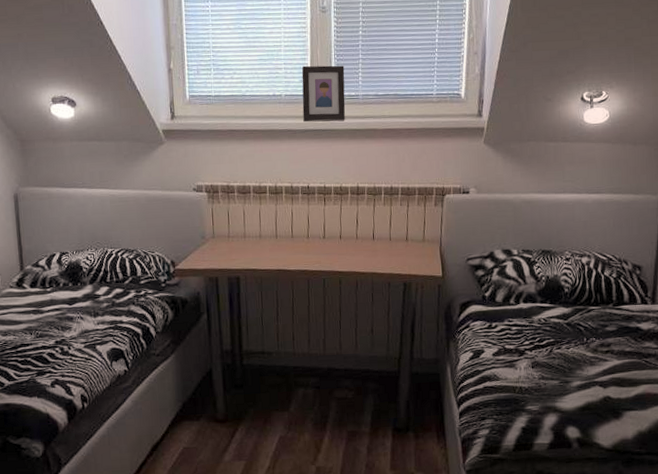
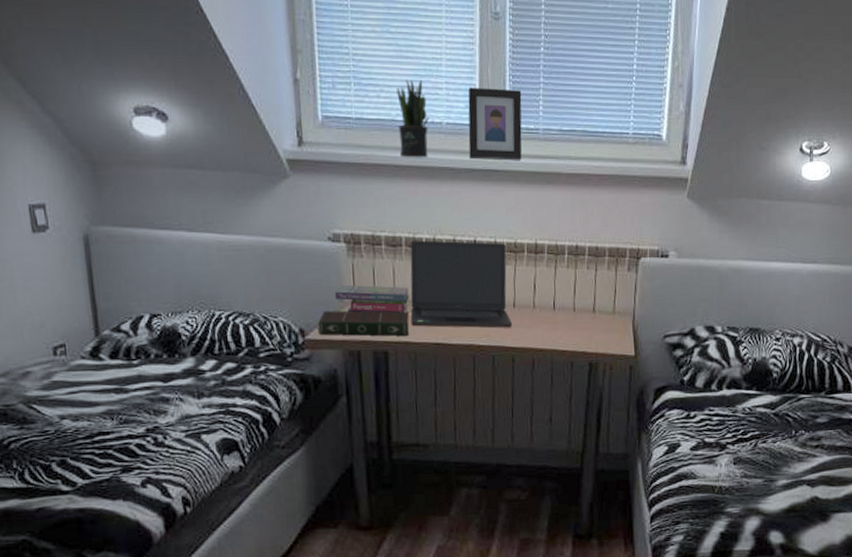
book: none [185,245,257,266] -> present [318,310,410,336]
books: none [198,225,256,247] -> present [334,284,409,314]
potted plant: none [246,63,271,124] -> present [397,80,429,158]
laptop: none [257,187,340,257] -> present [410,240,513,329]

